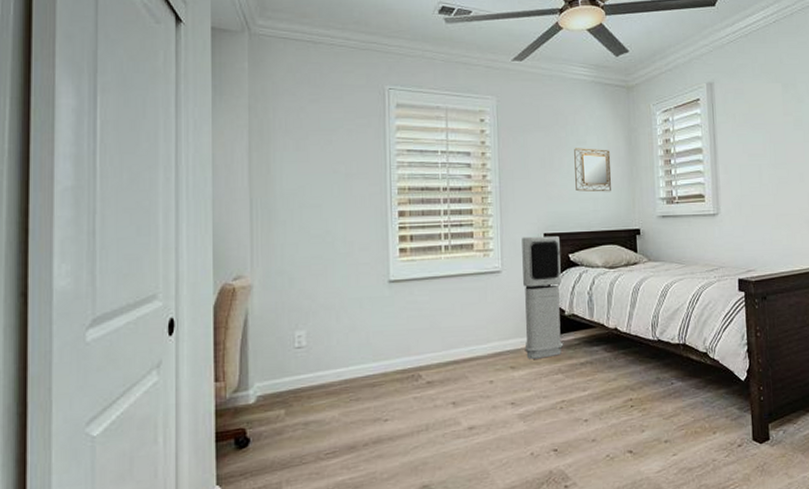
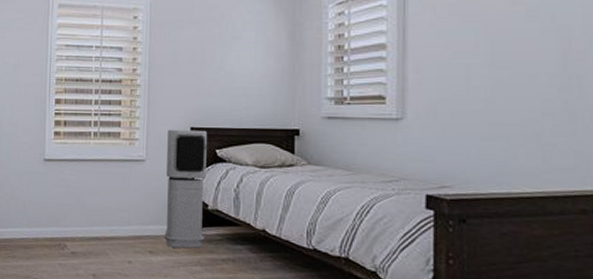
home mirror: present [574,148,611,192] -> none [228,43,270,89]

